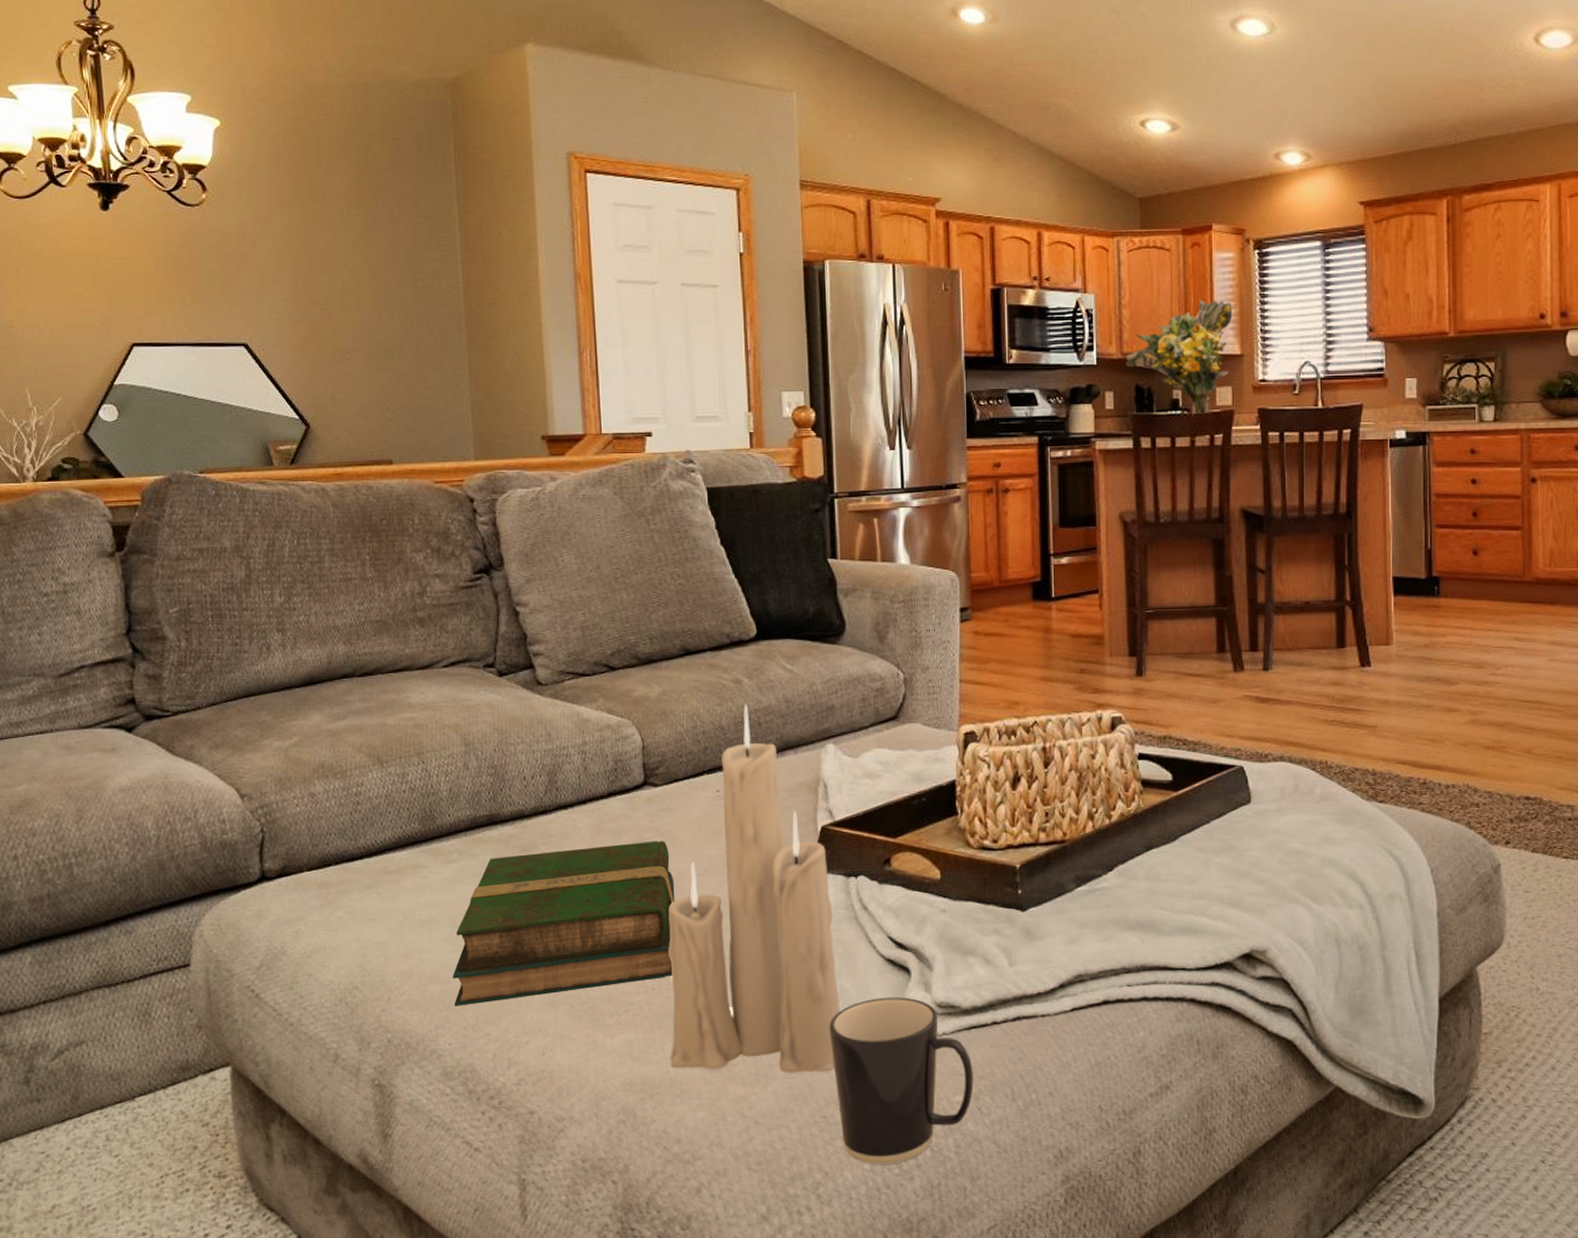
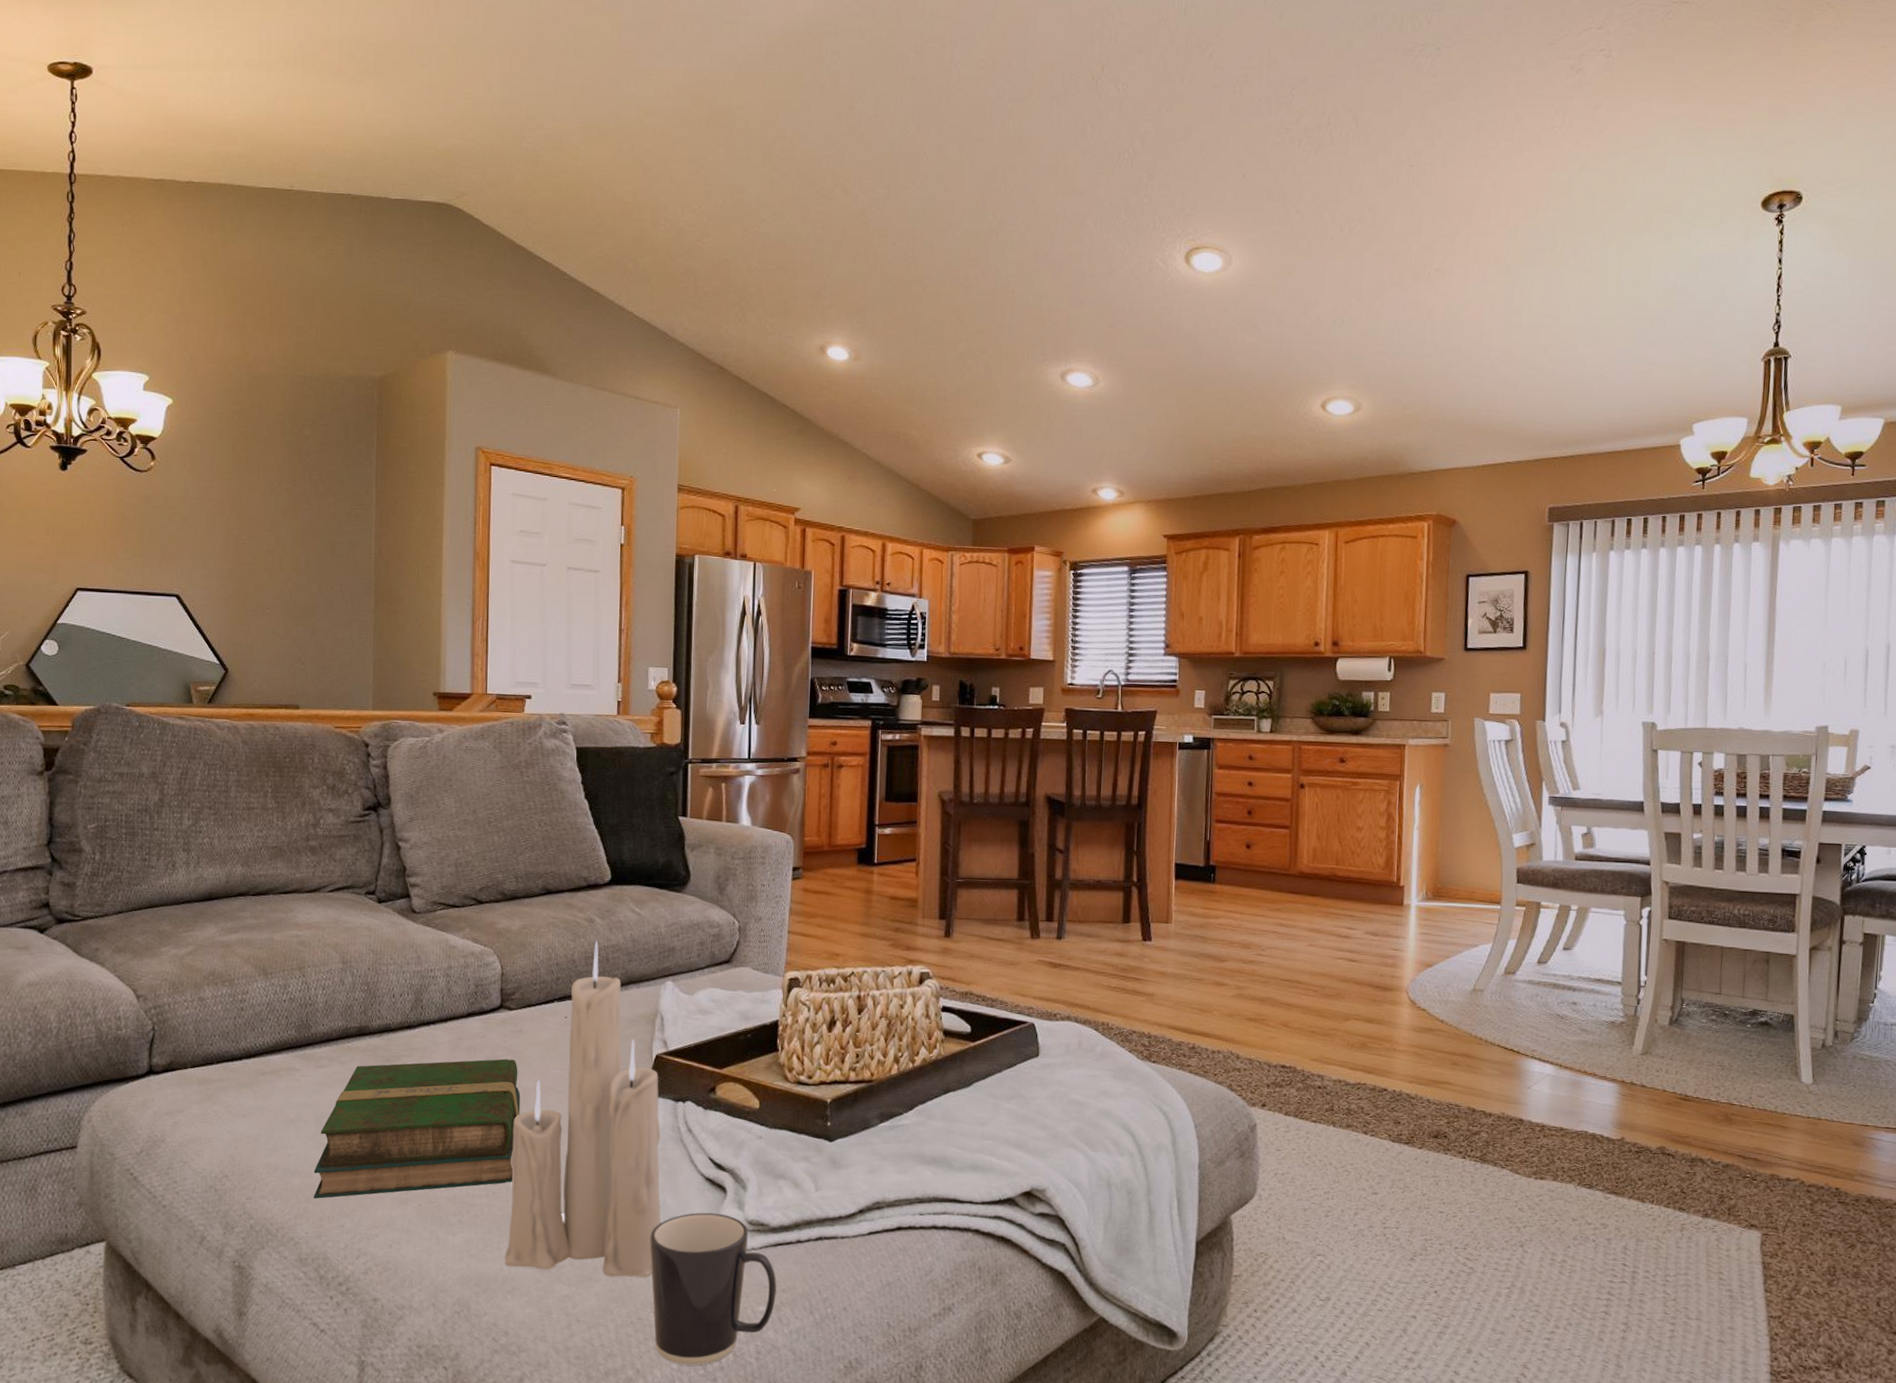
bouquet: present [1126,299,1233,441] -> none [952,610,1049,734]

